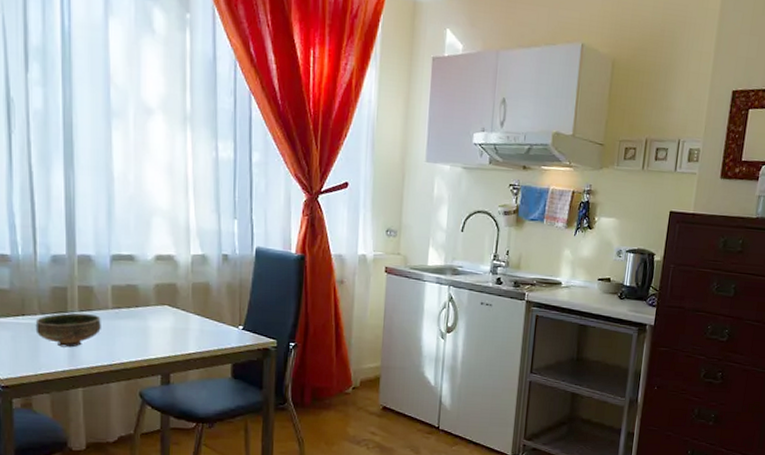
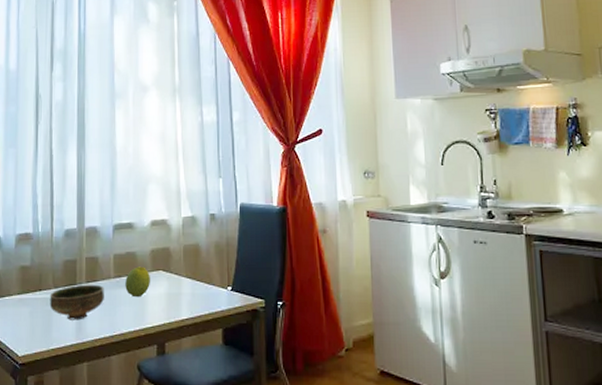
fruit: none [125,299,154,330] -> present [125,266,150,298]

